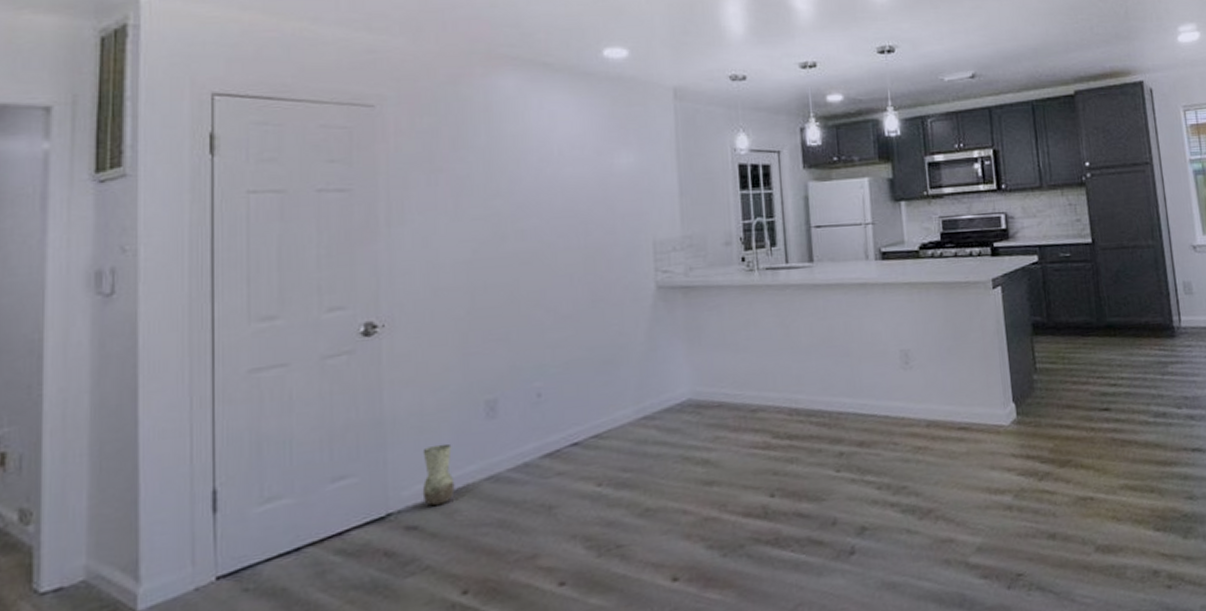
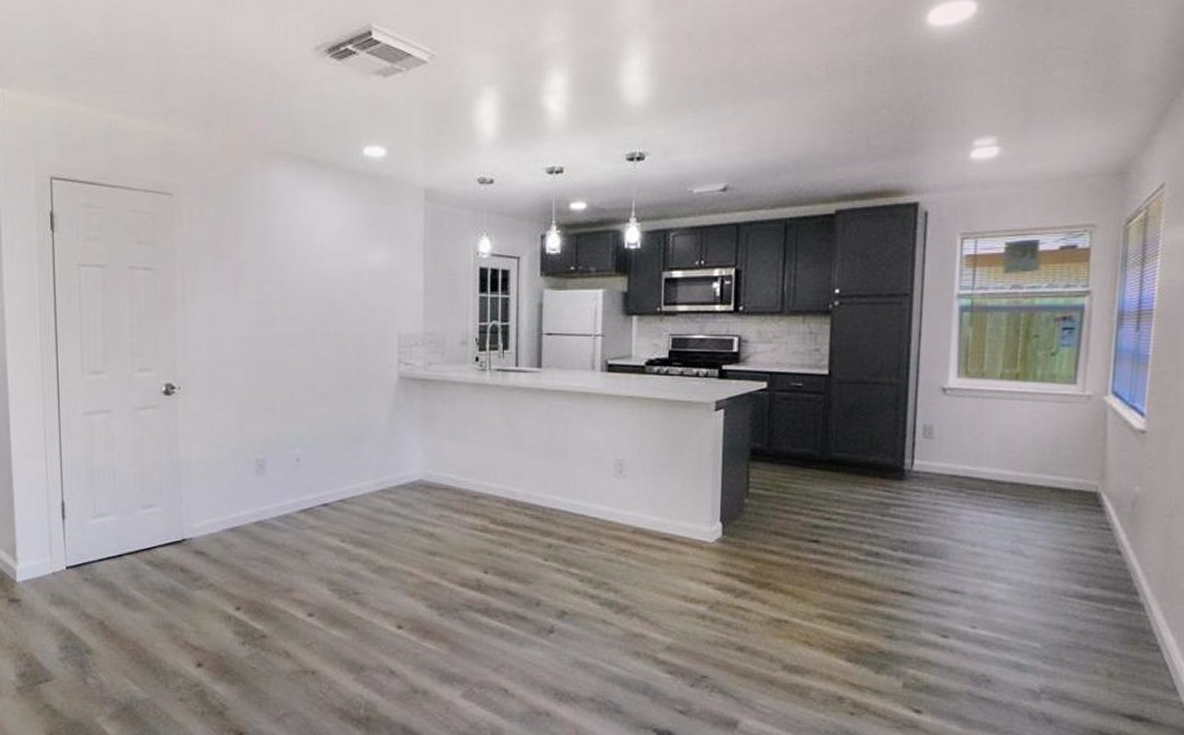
vase: present [422,443,455,506] -> none [207,490,232,538]

